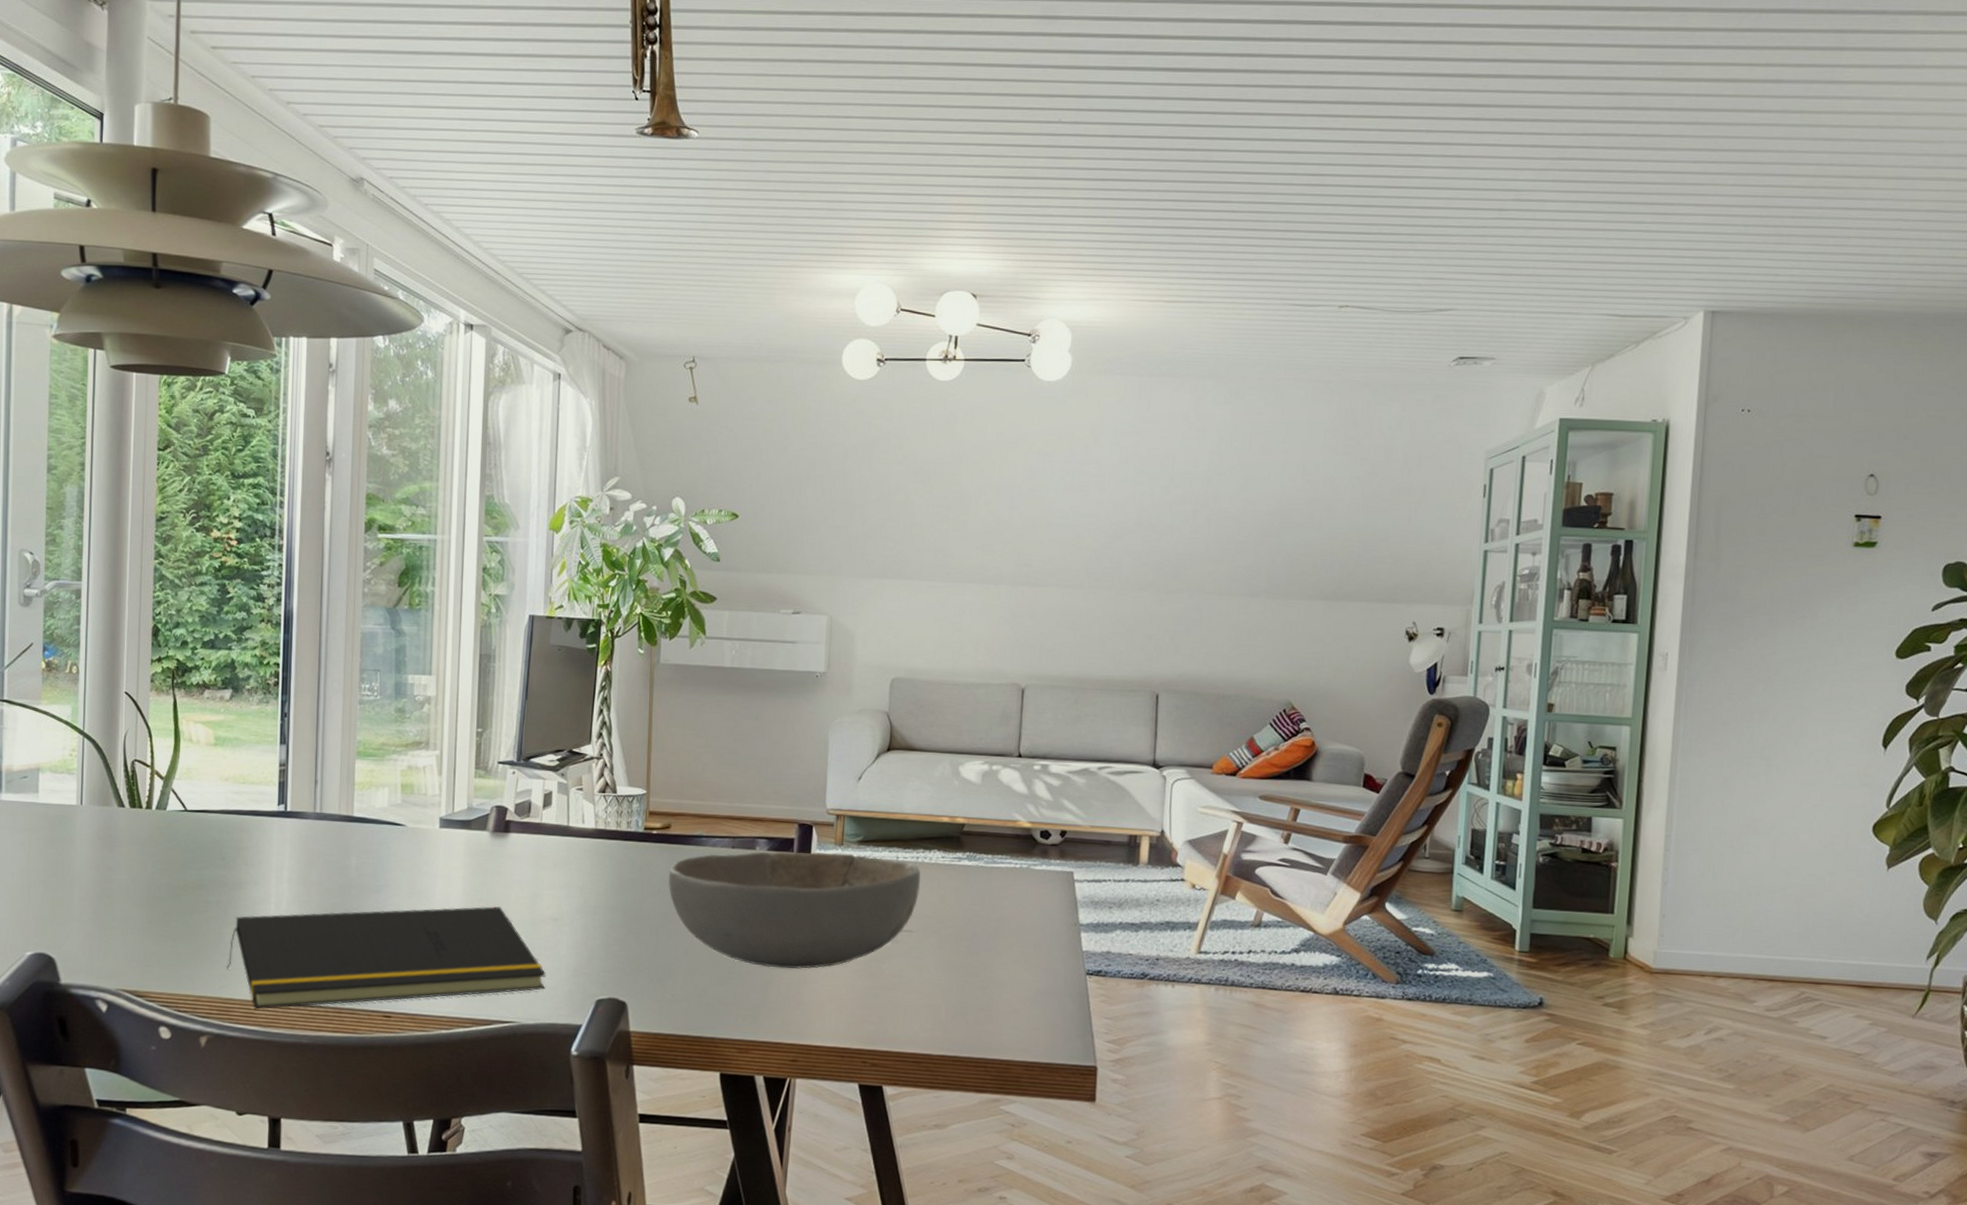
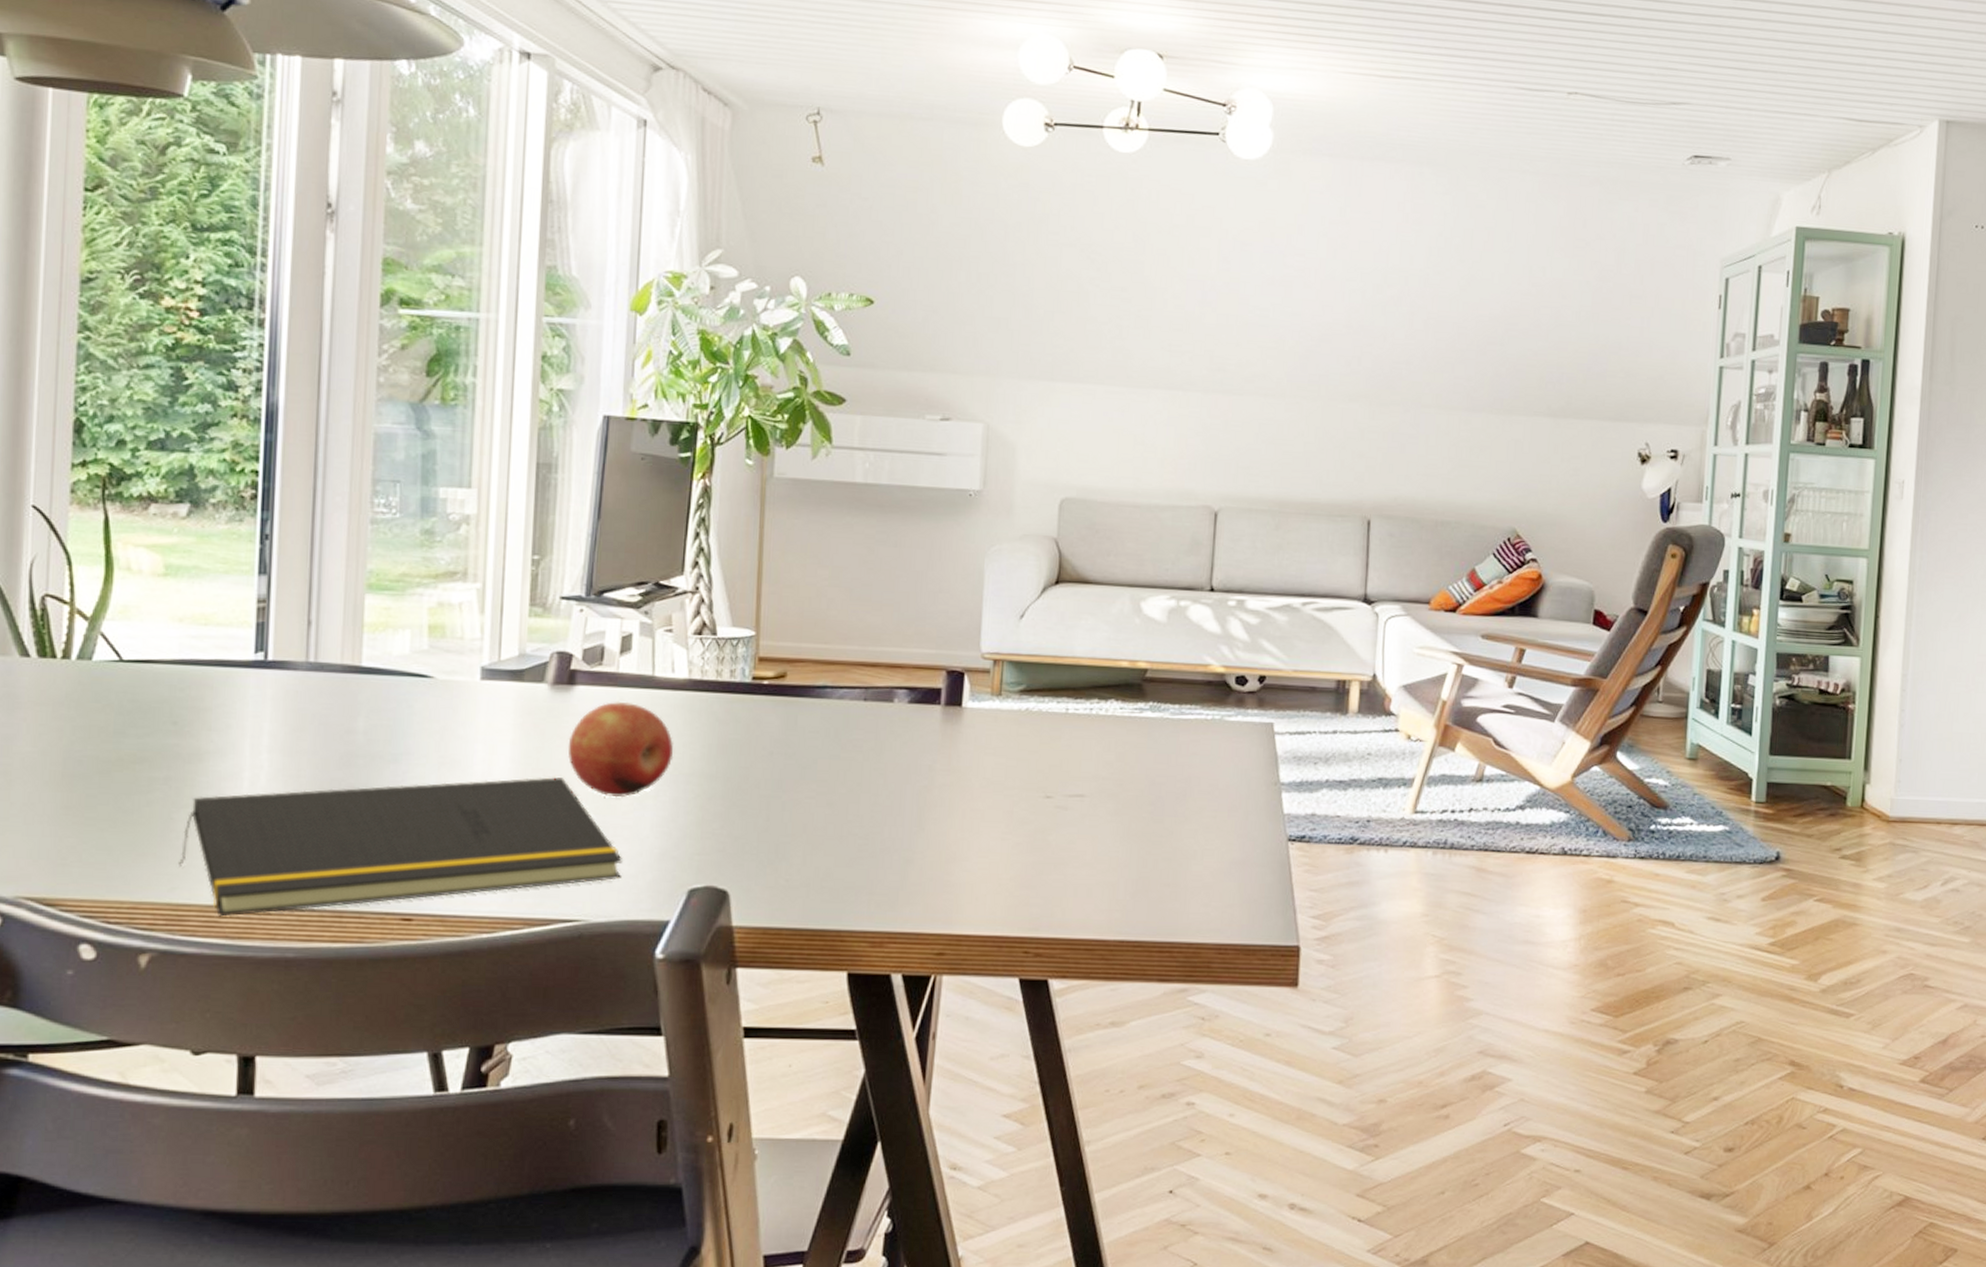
apple: none [504,846,584,924] -> present [567,701,674,798]
bowl: present [668,851,921,970] -> none [782,703,1095,845]

